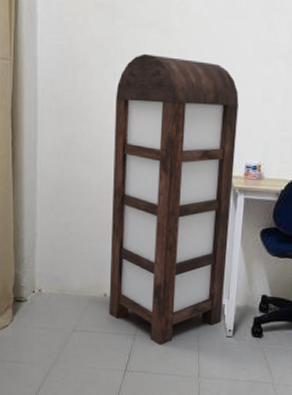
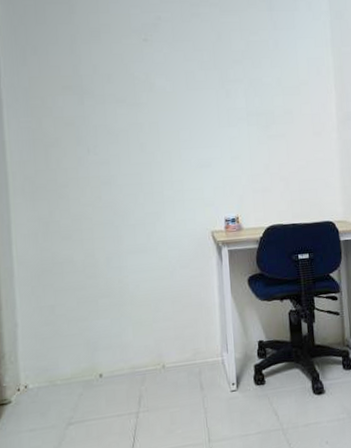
bookshelf: present [108,53,239,346] -> none [91,127,224,418]

